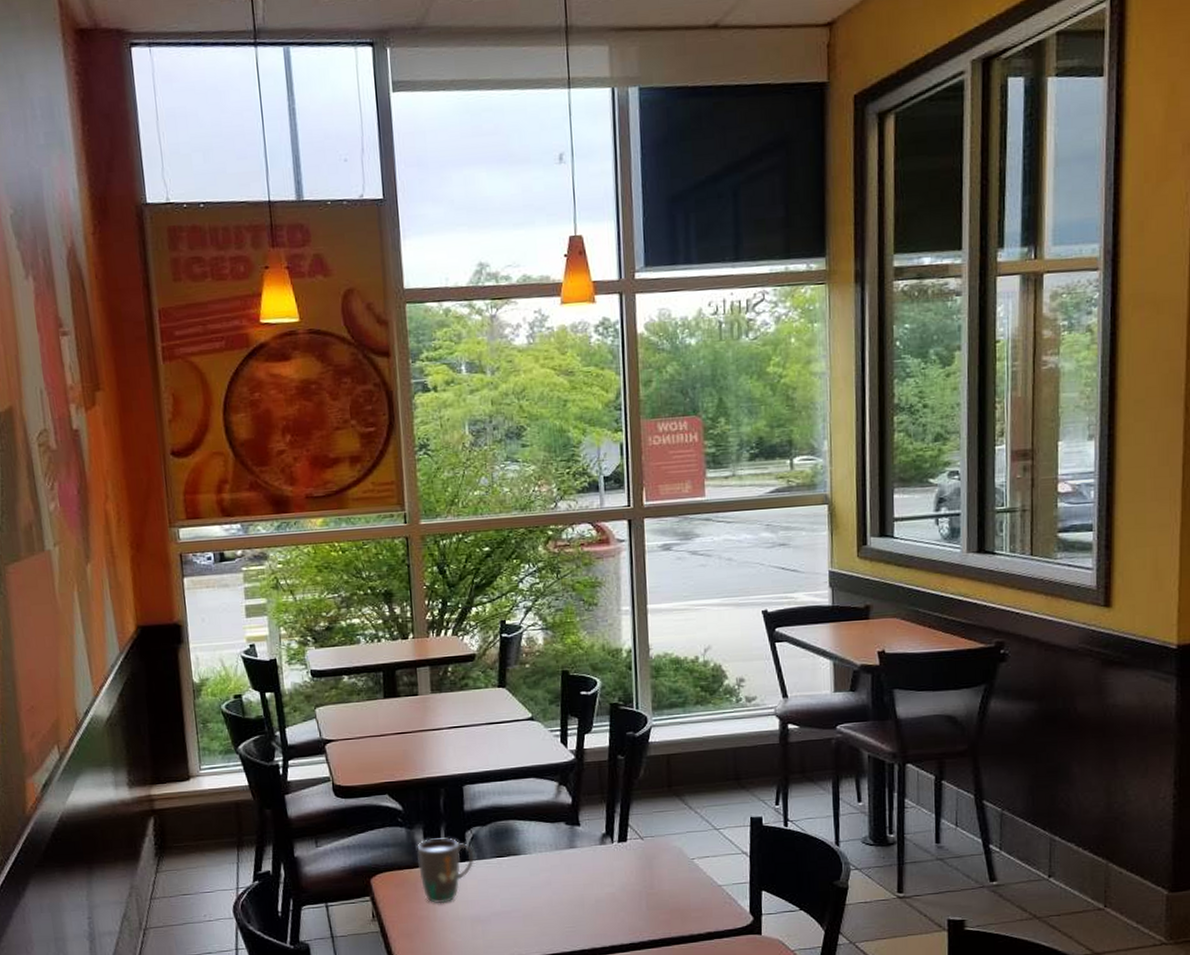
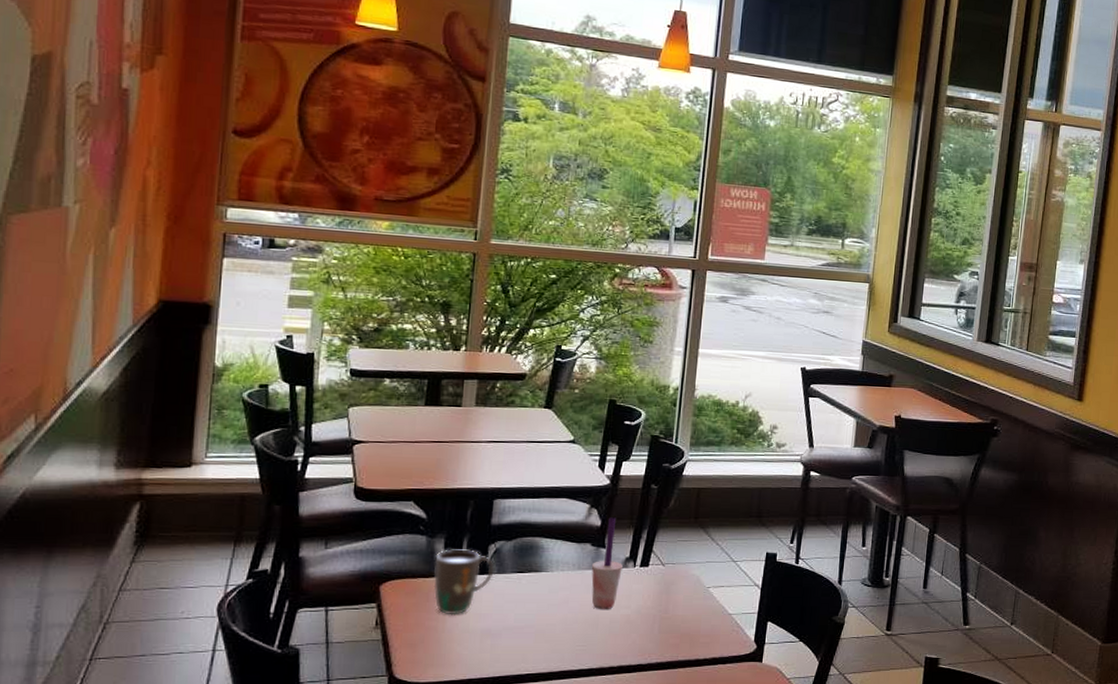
beverage cup: none [568,793,601,890] -> present [591,517,623,610]

